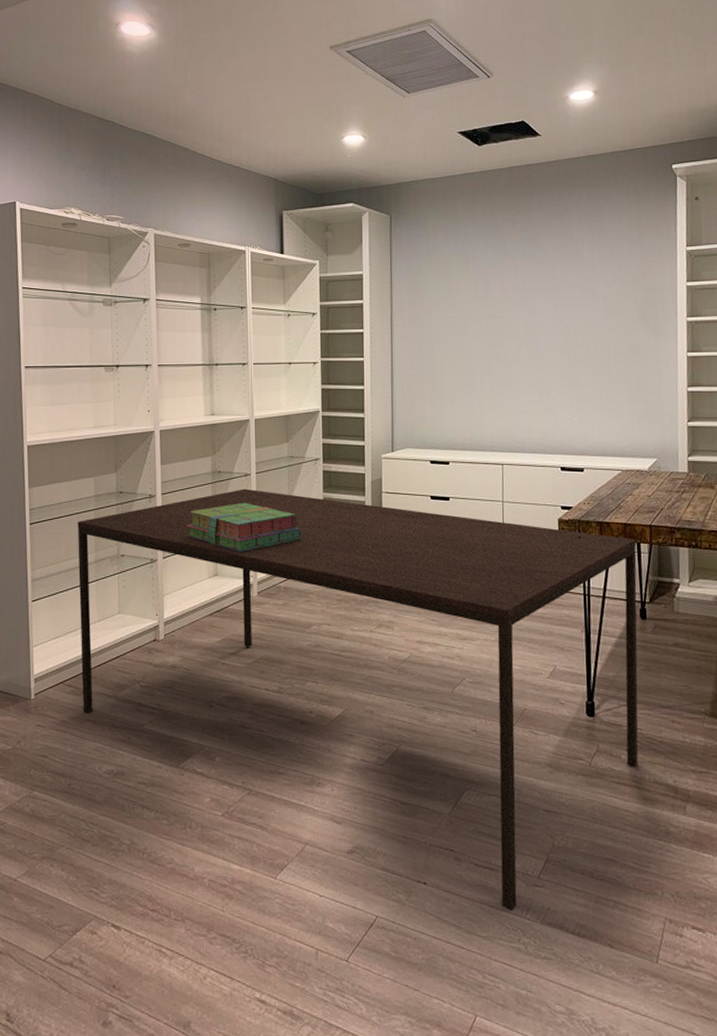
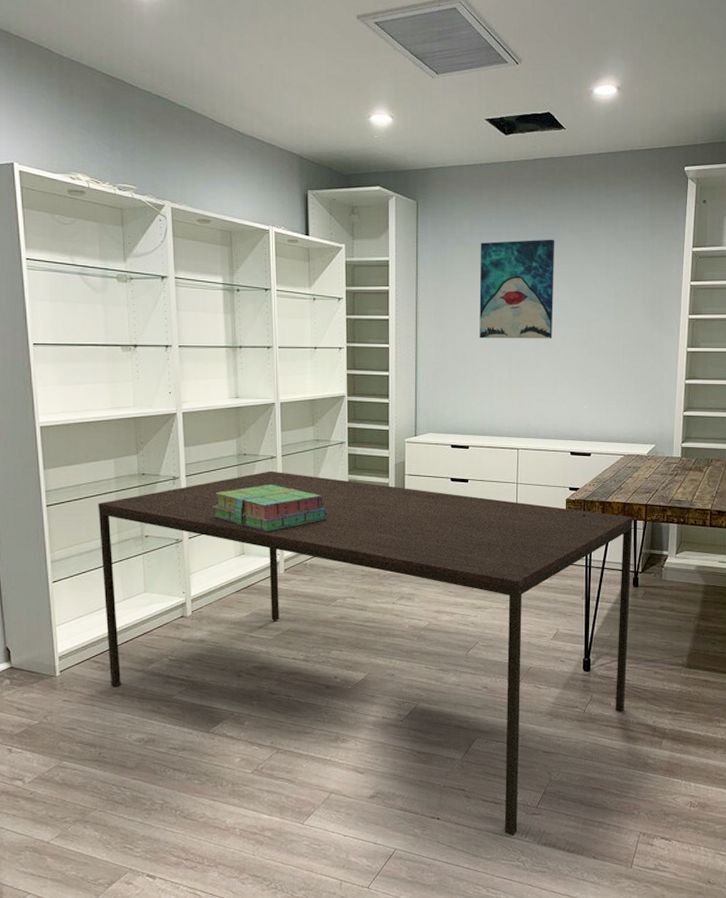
wall art: none [456,245,536,349] -> present [479,239,555,339]

